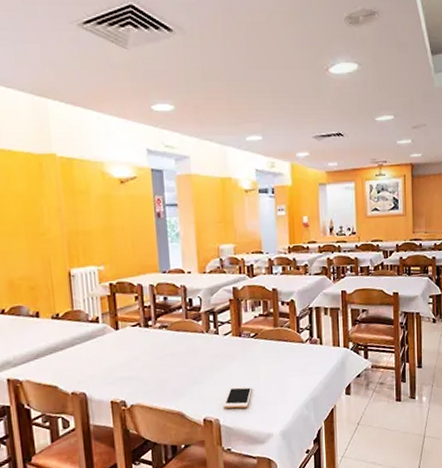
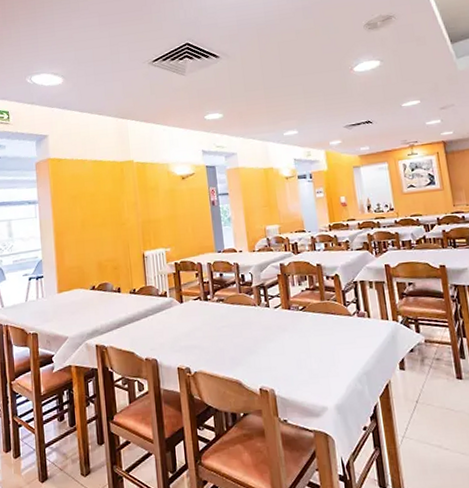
cell phone: present [223,386,252,409] -> none [277,357,304,380]

